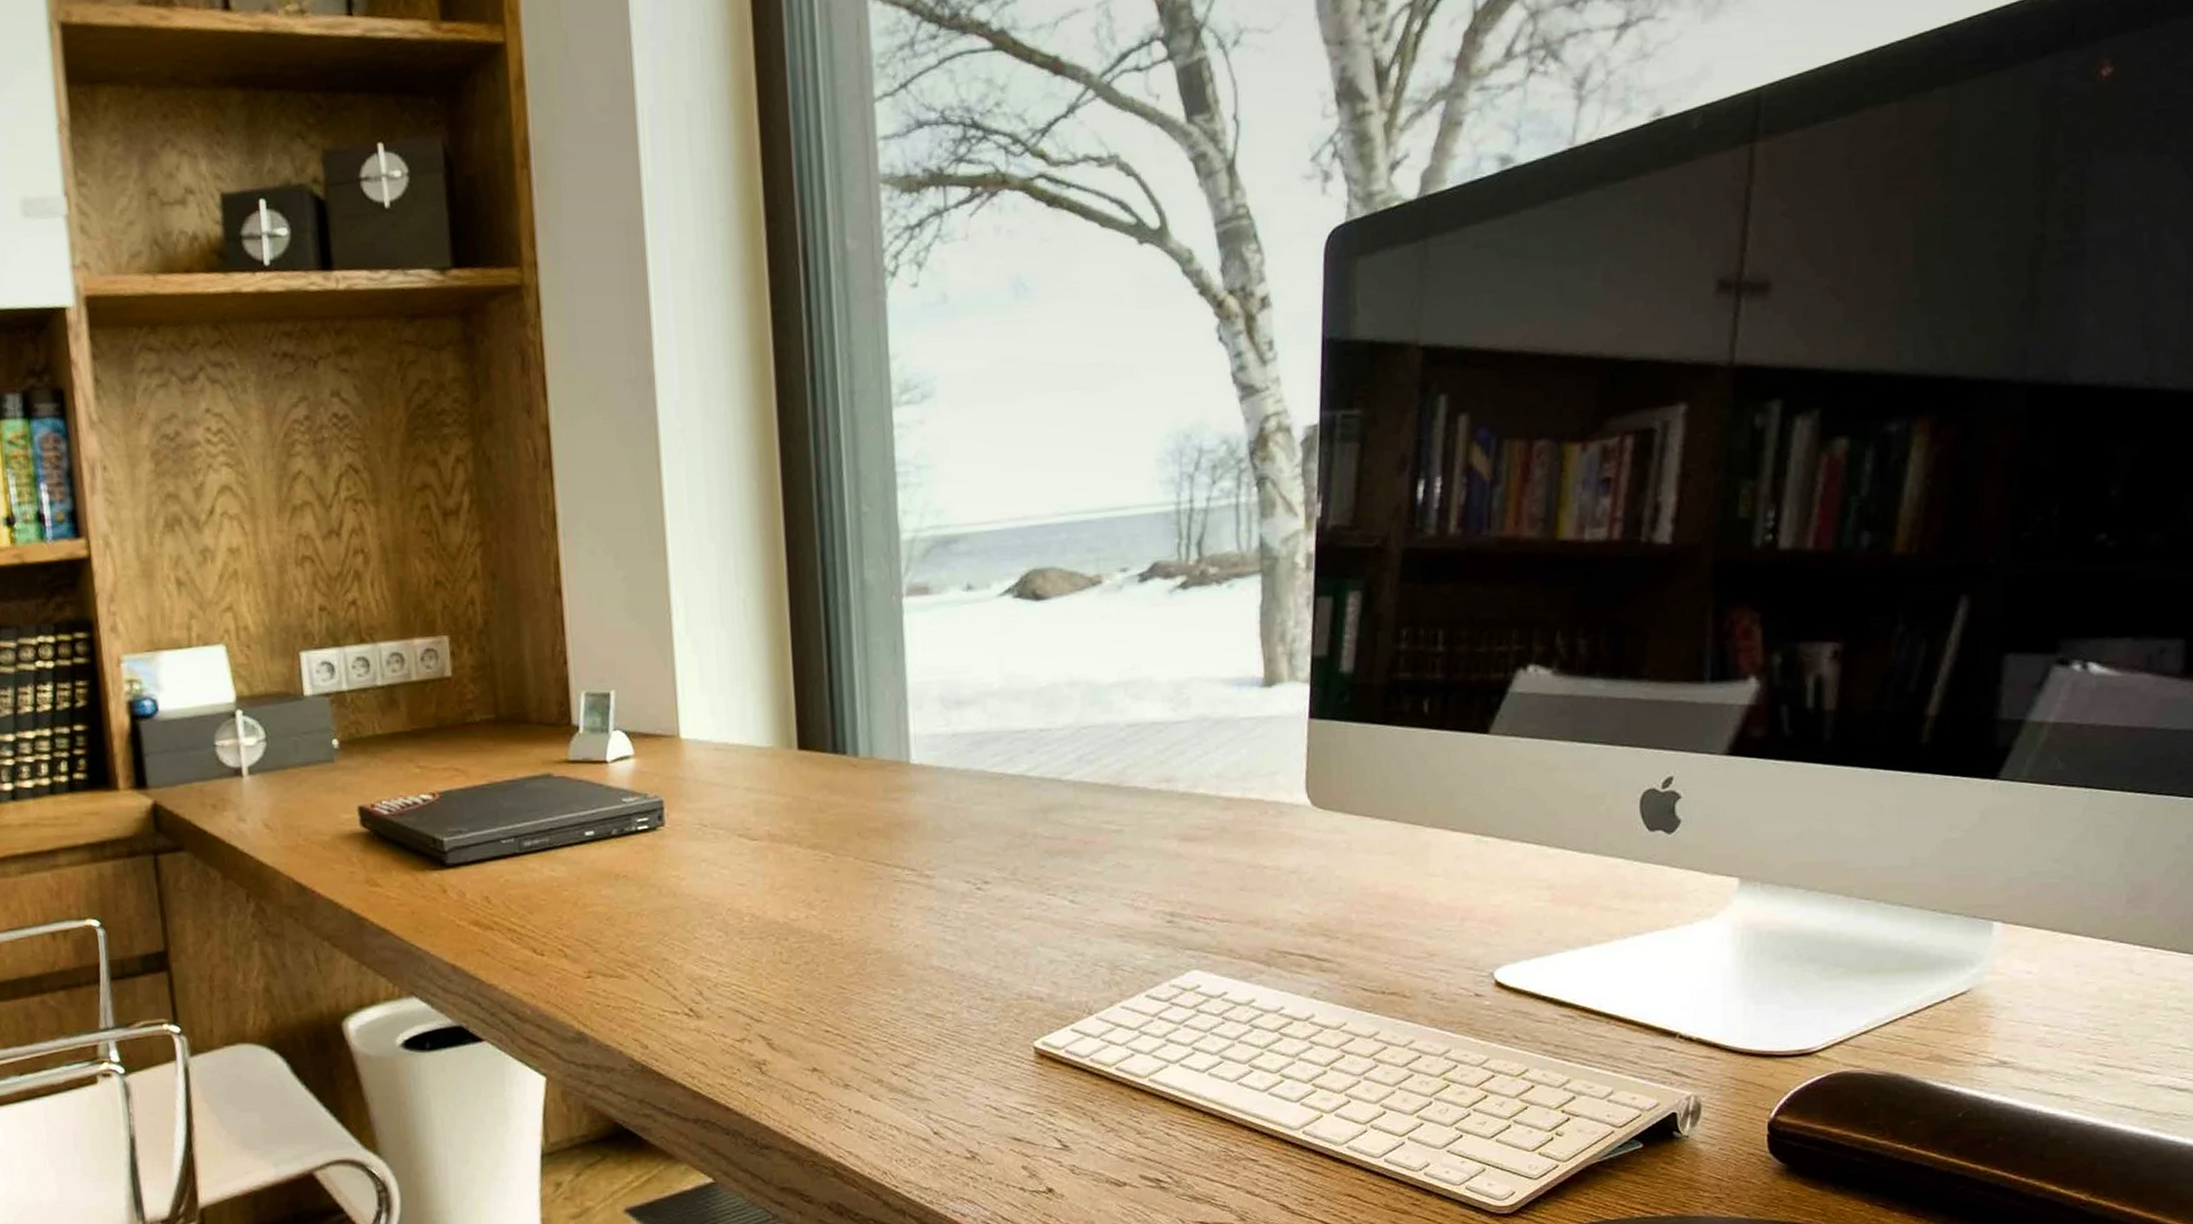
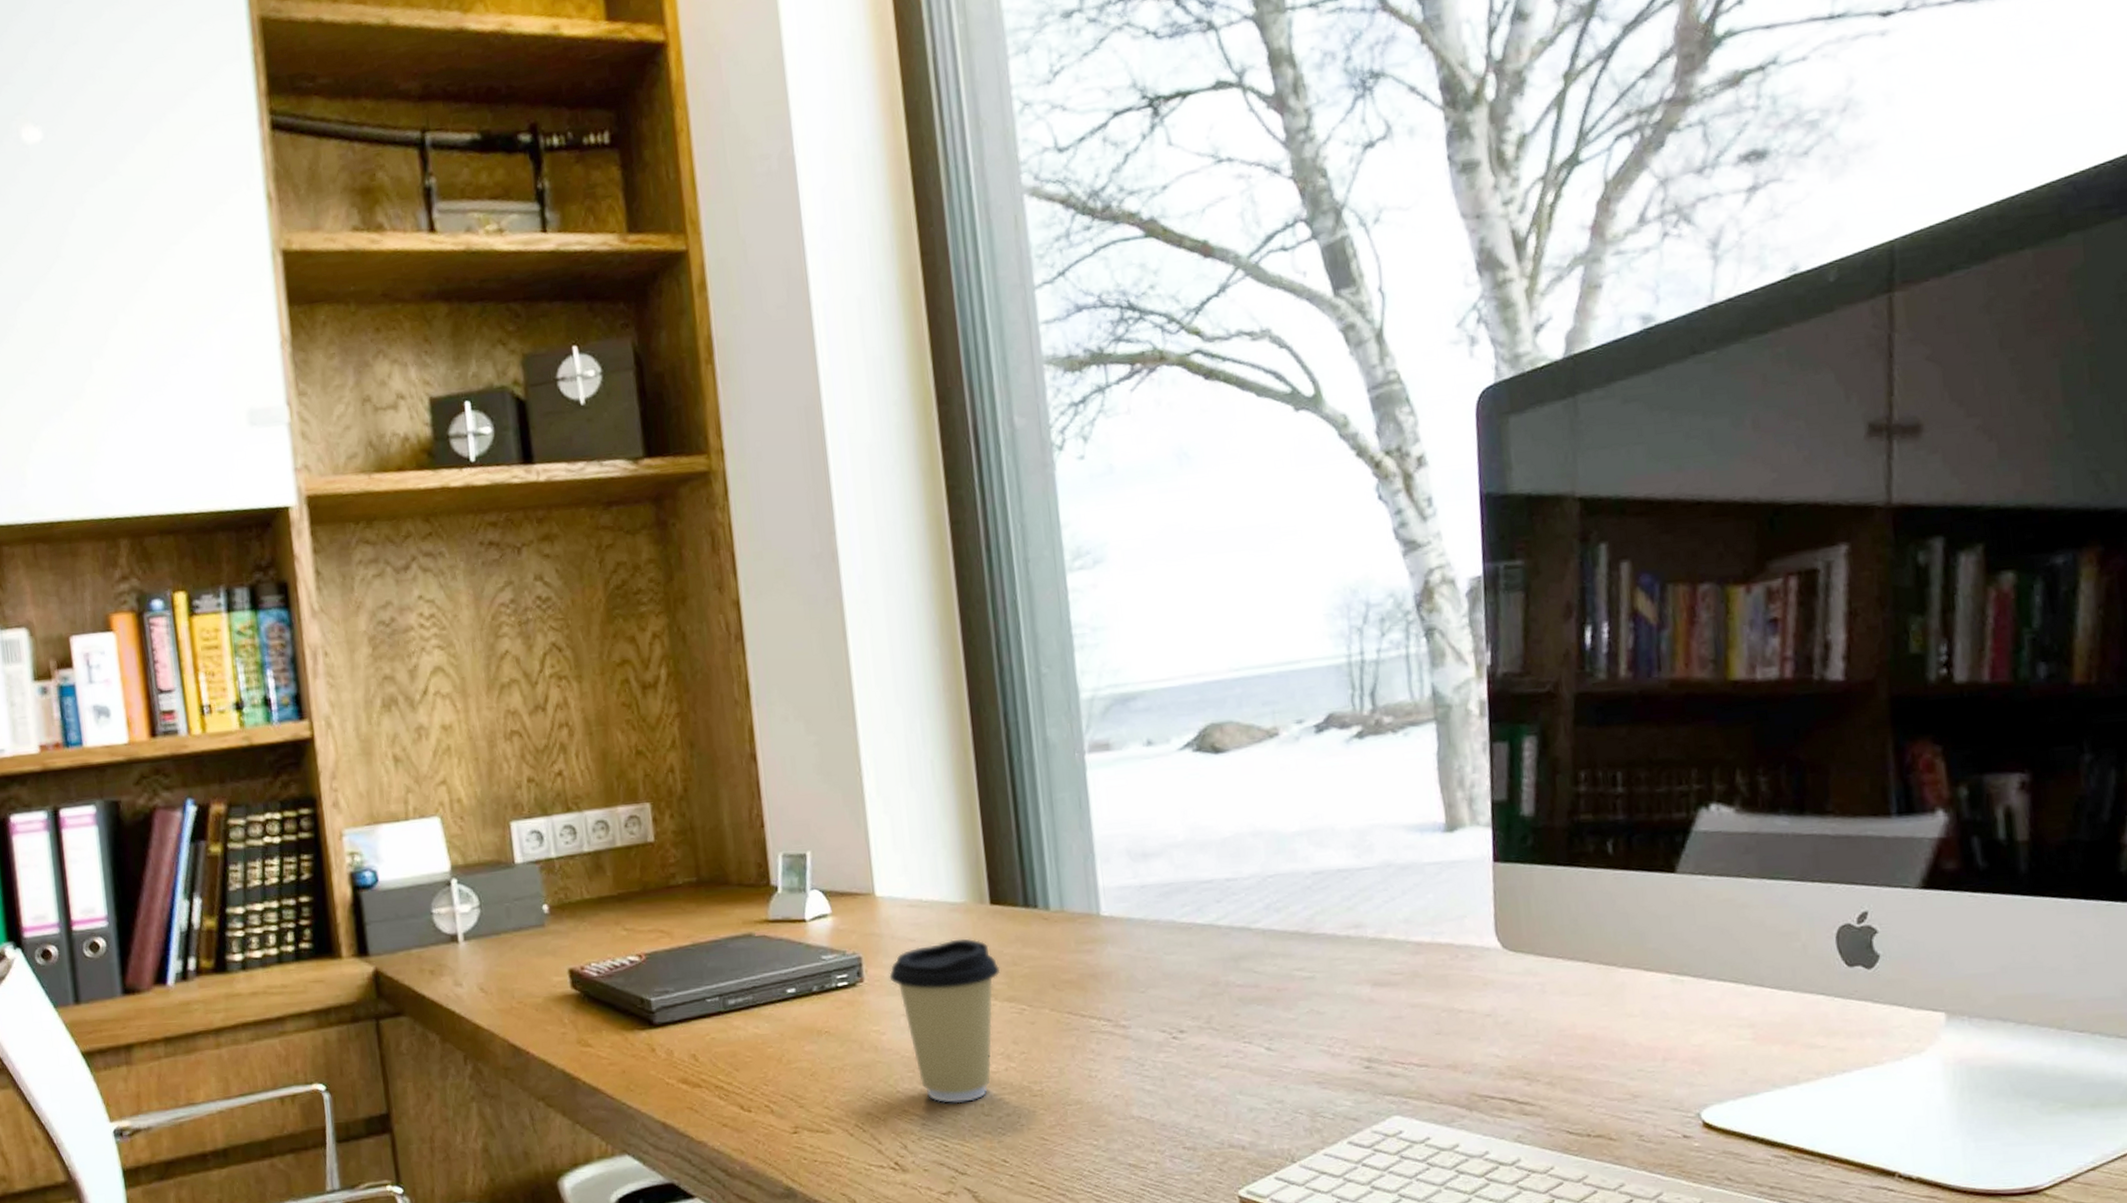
coffee cup: none [691,783,806,950] -> present [889,938,1001,1103]

